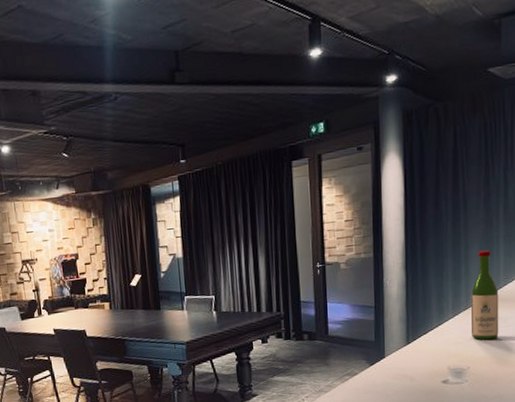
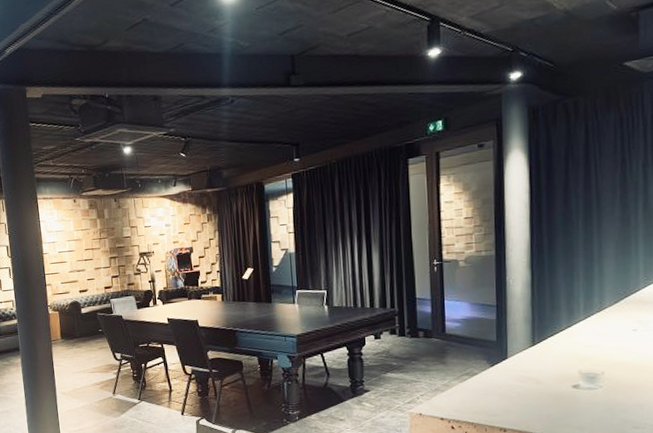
wine bottle: present [470,250,499,340] -> none [605,249,639,344]

